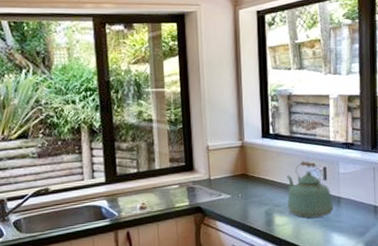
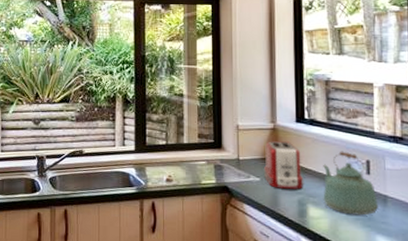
toaster: none [233,156,271,203] -> present [263,140,304,189]

